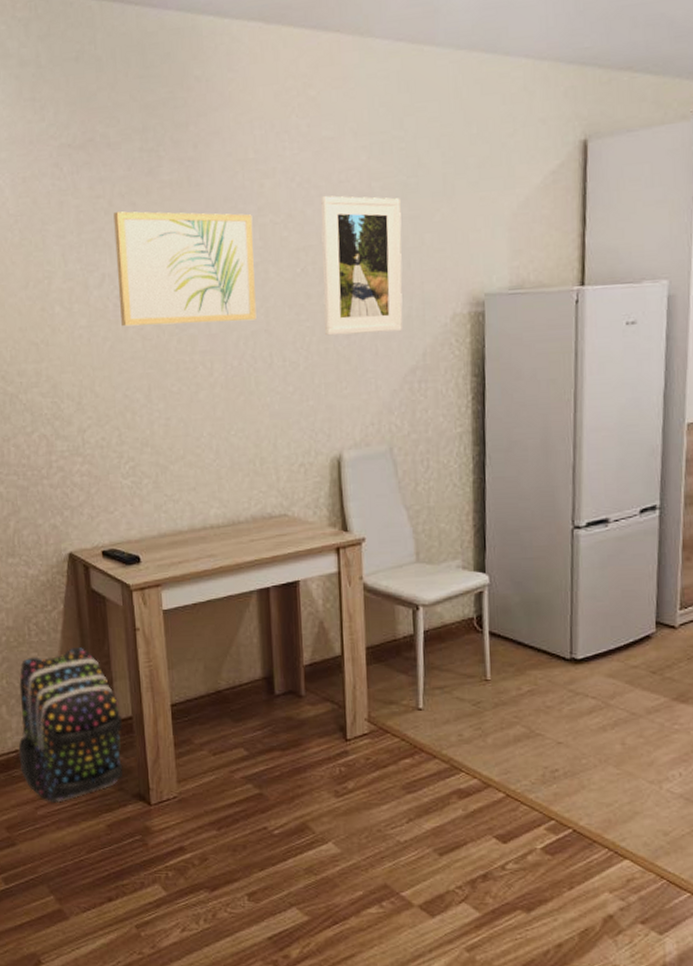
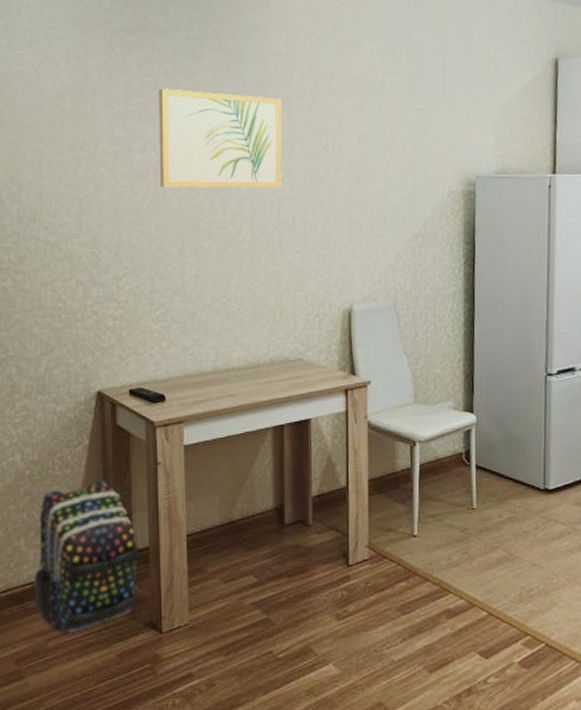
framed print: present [320,195,403,336] -> none [340,87,408,205]

